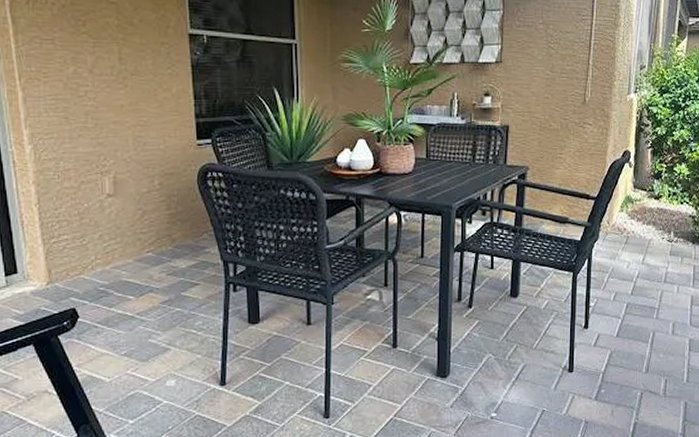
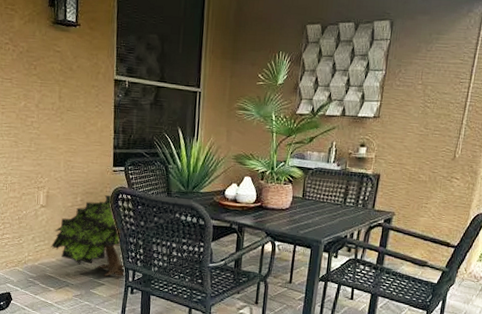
indoor plant: none [124,174,224,275] -> present [50,195,125,277]

